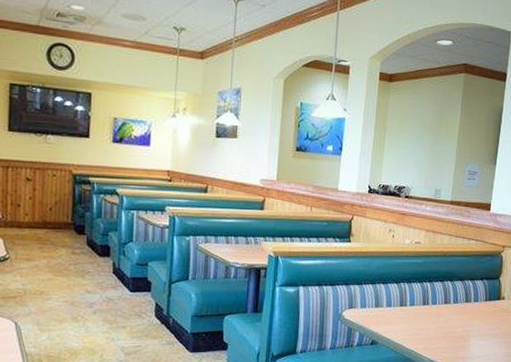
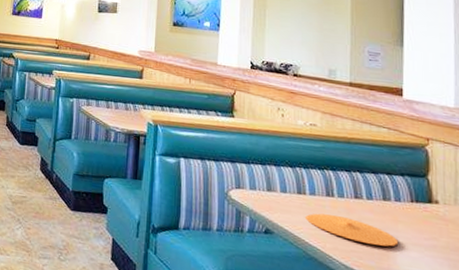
plate: none [404,321,473,341] -> present [304,213,399,247]

